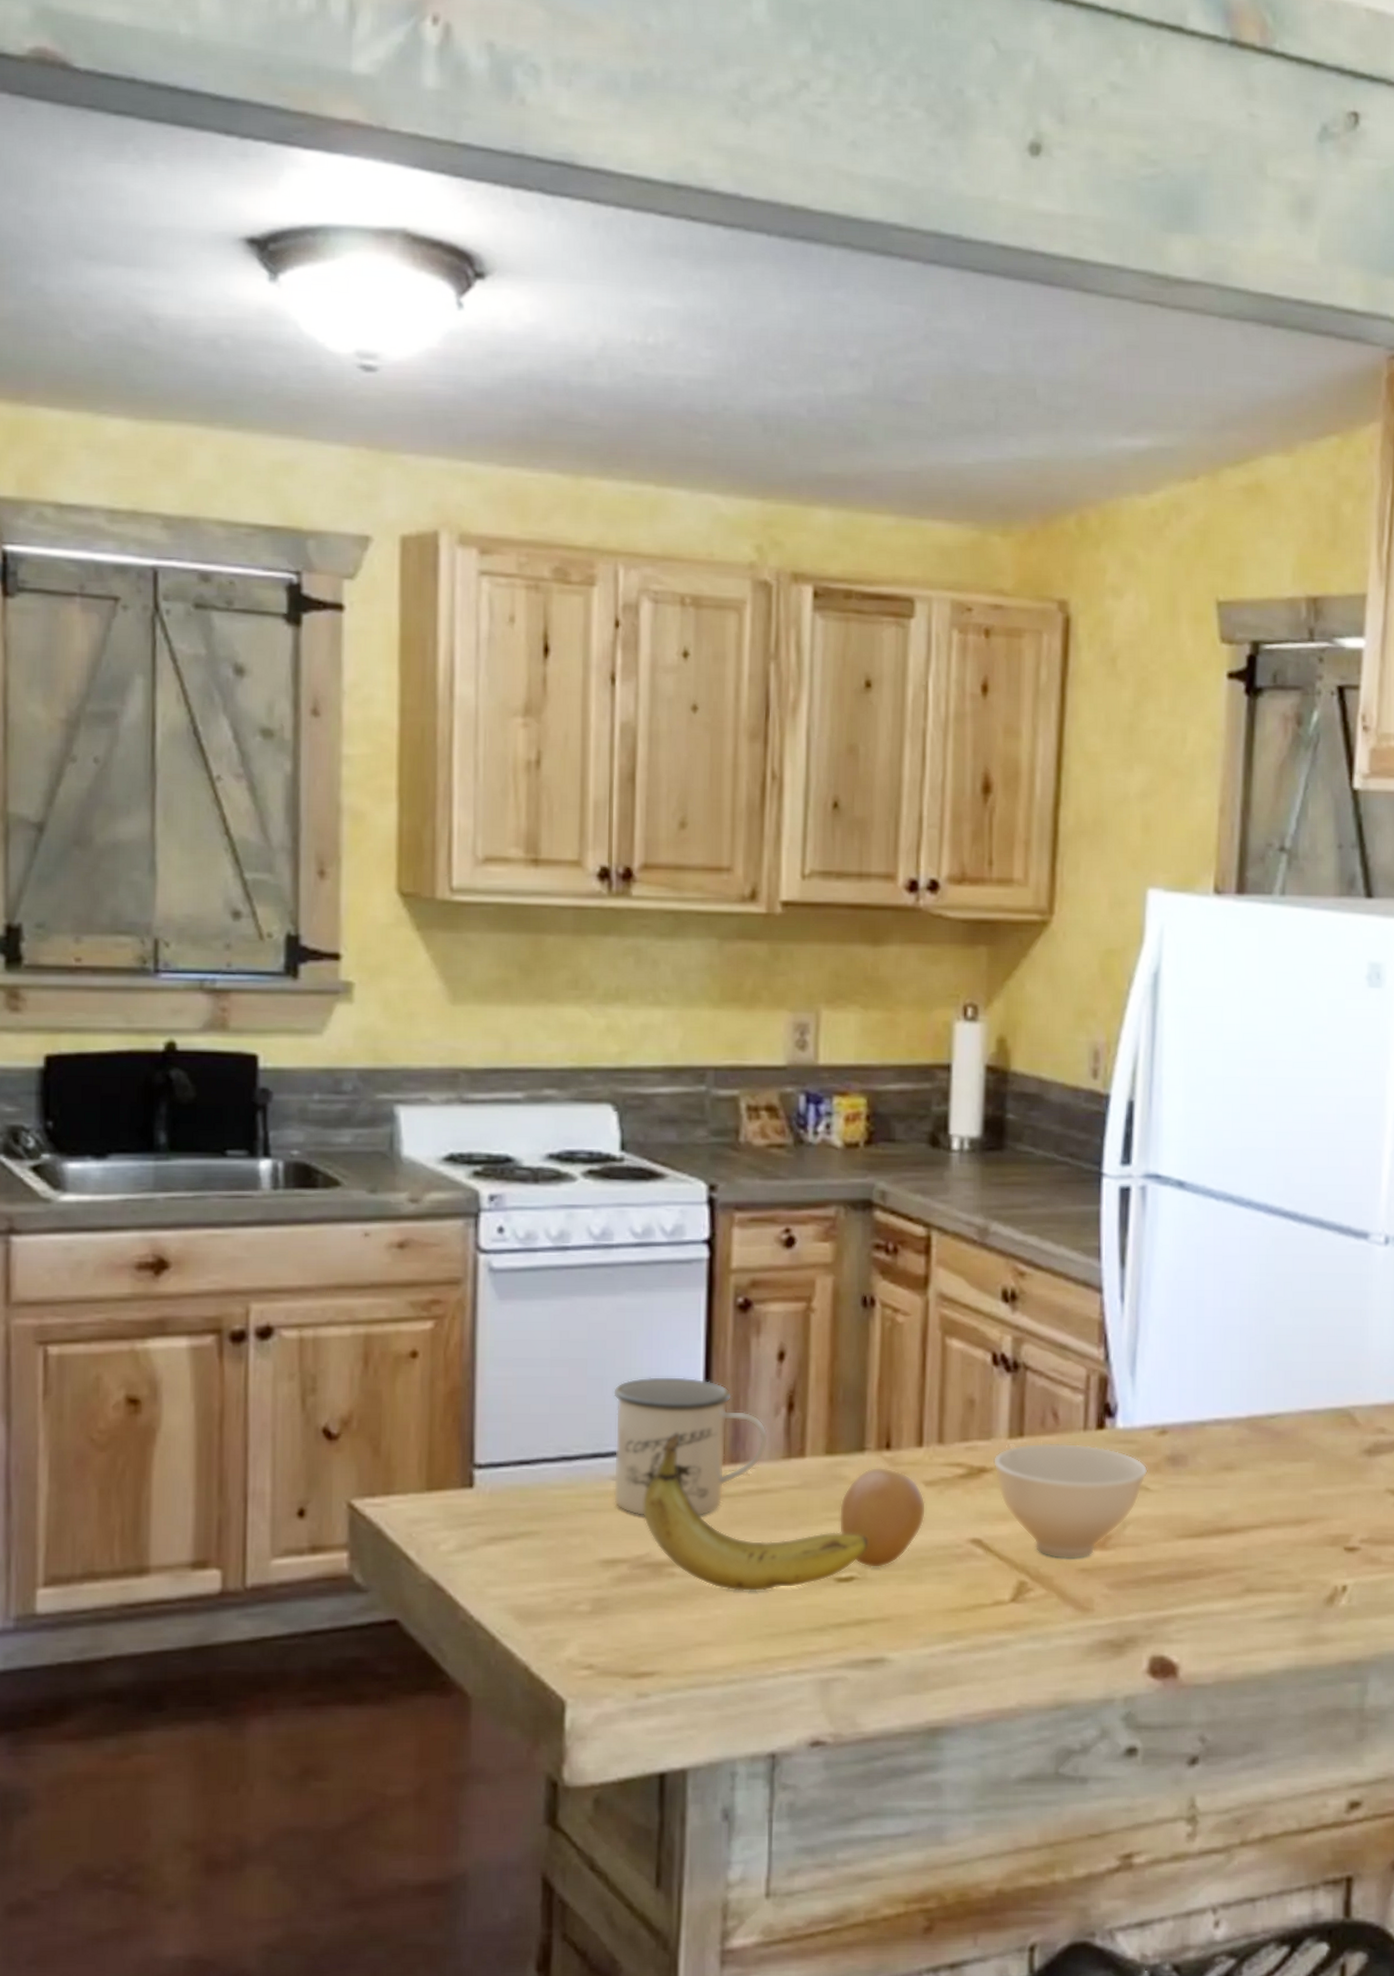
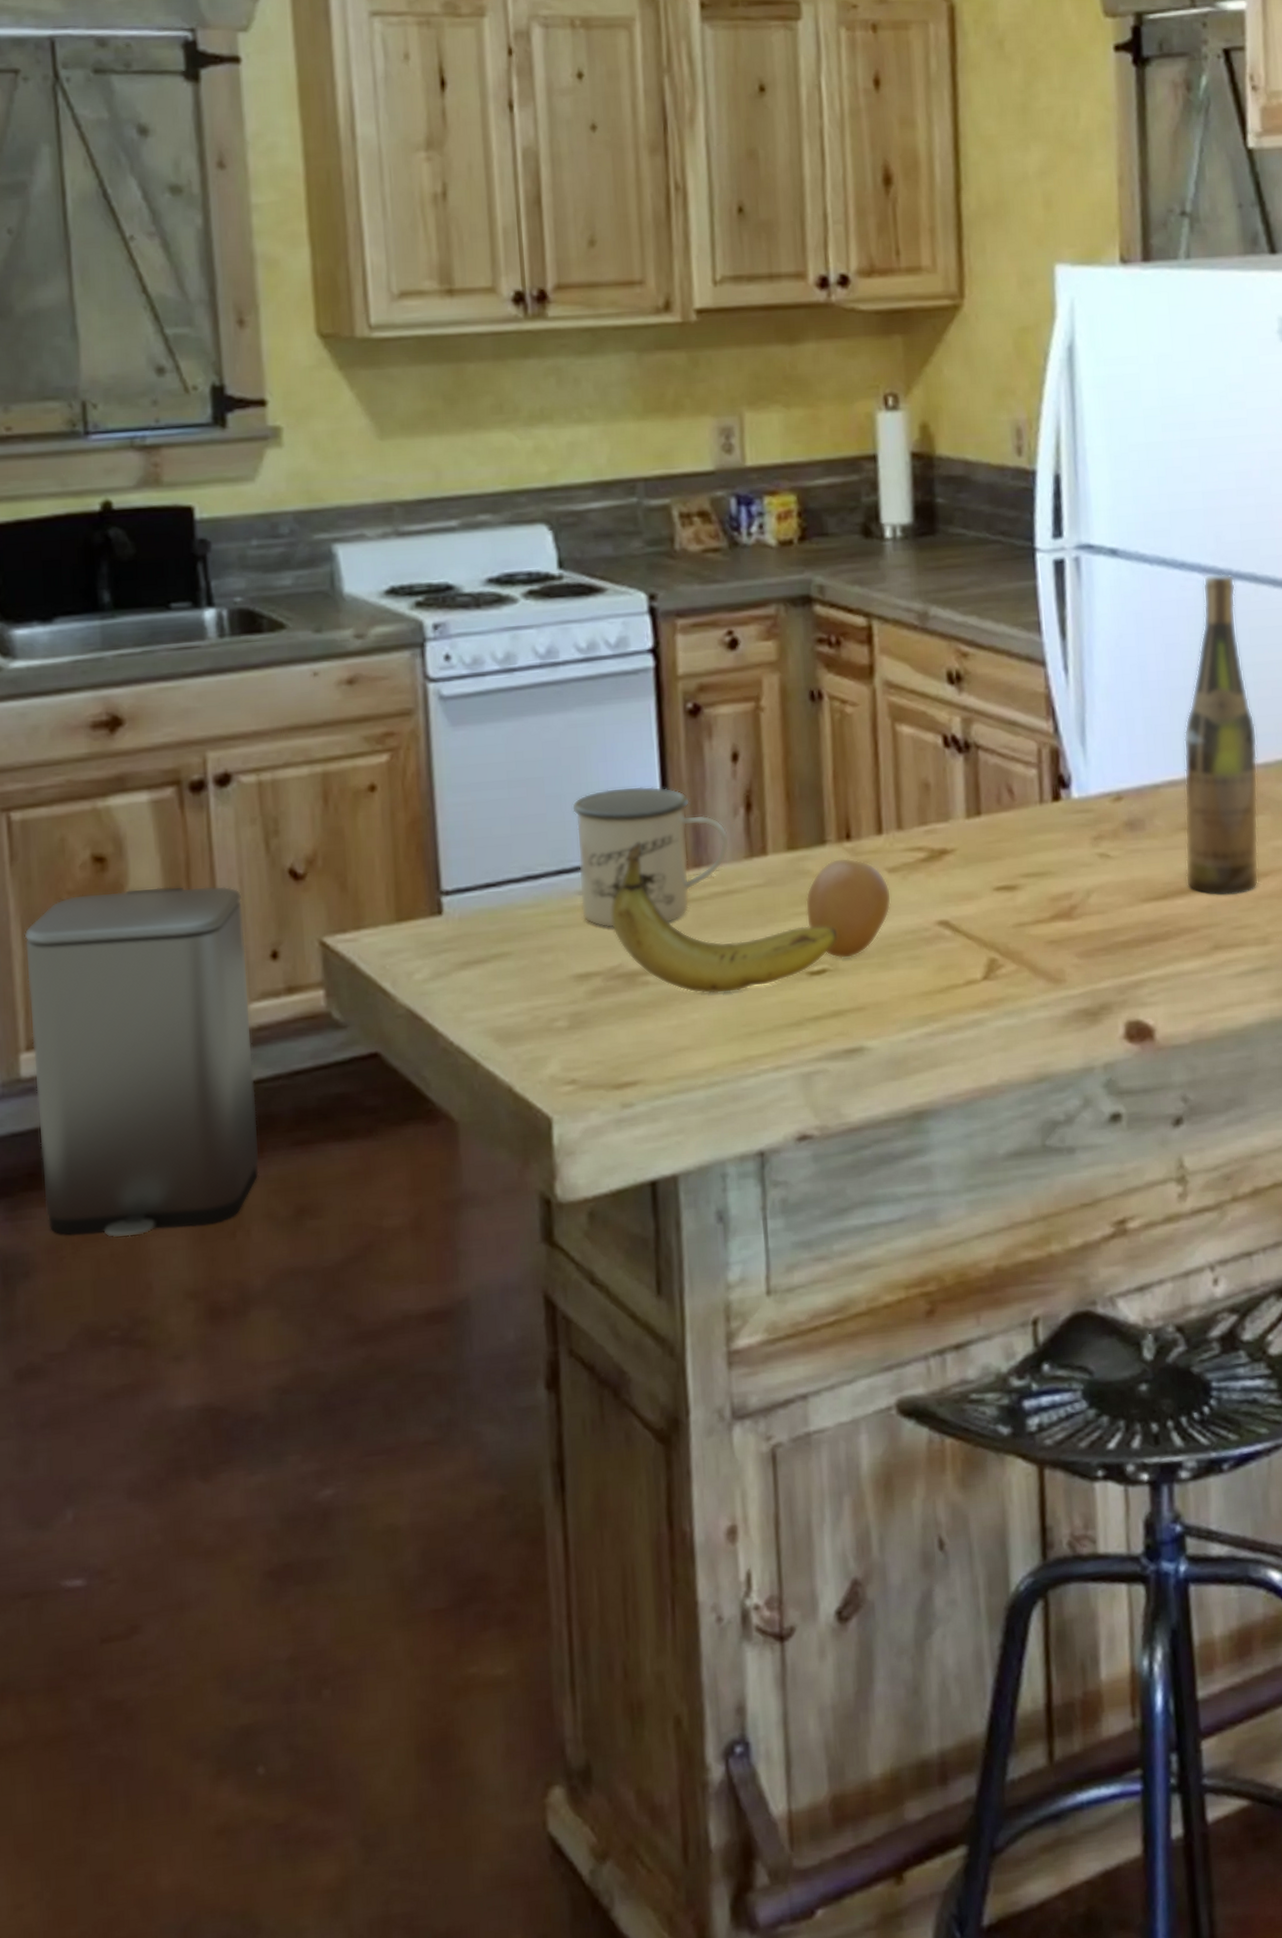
pedal bin: none [49,1435,274,1783] -> present [24,886,260,1238]
bowl: present [992,1443,1148,1559] -> none [952,817,1107,933]
wine bottle: none [1223,1215,1308,1539] -> present [1183,573,1259,895]

